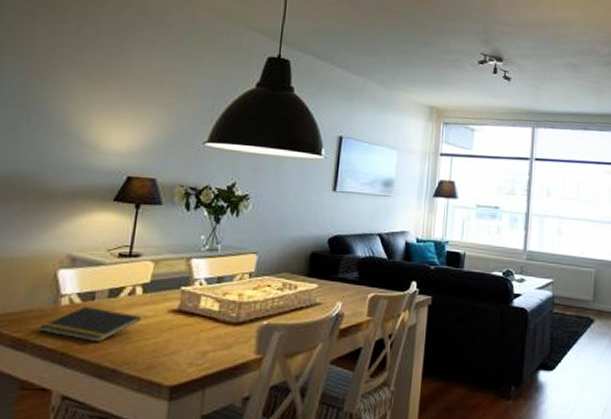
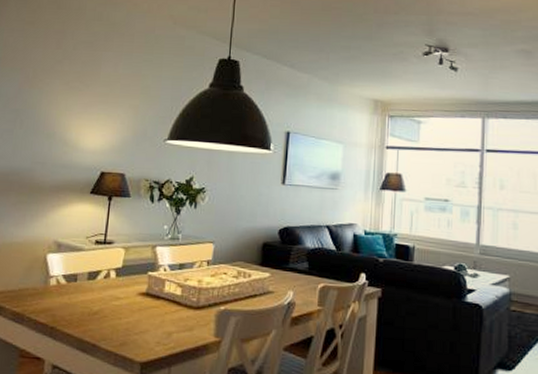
notepad: present [39,307,141,343] -> none [34,287,115,320]

